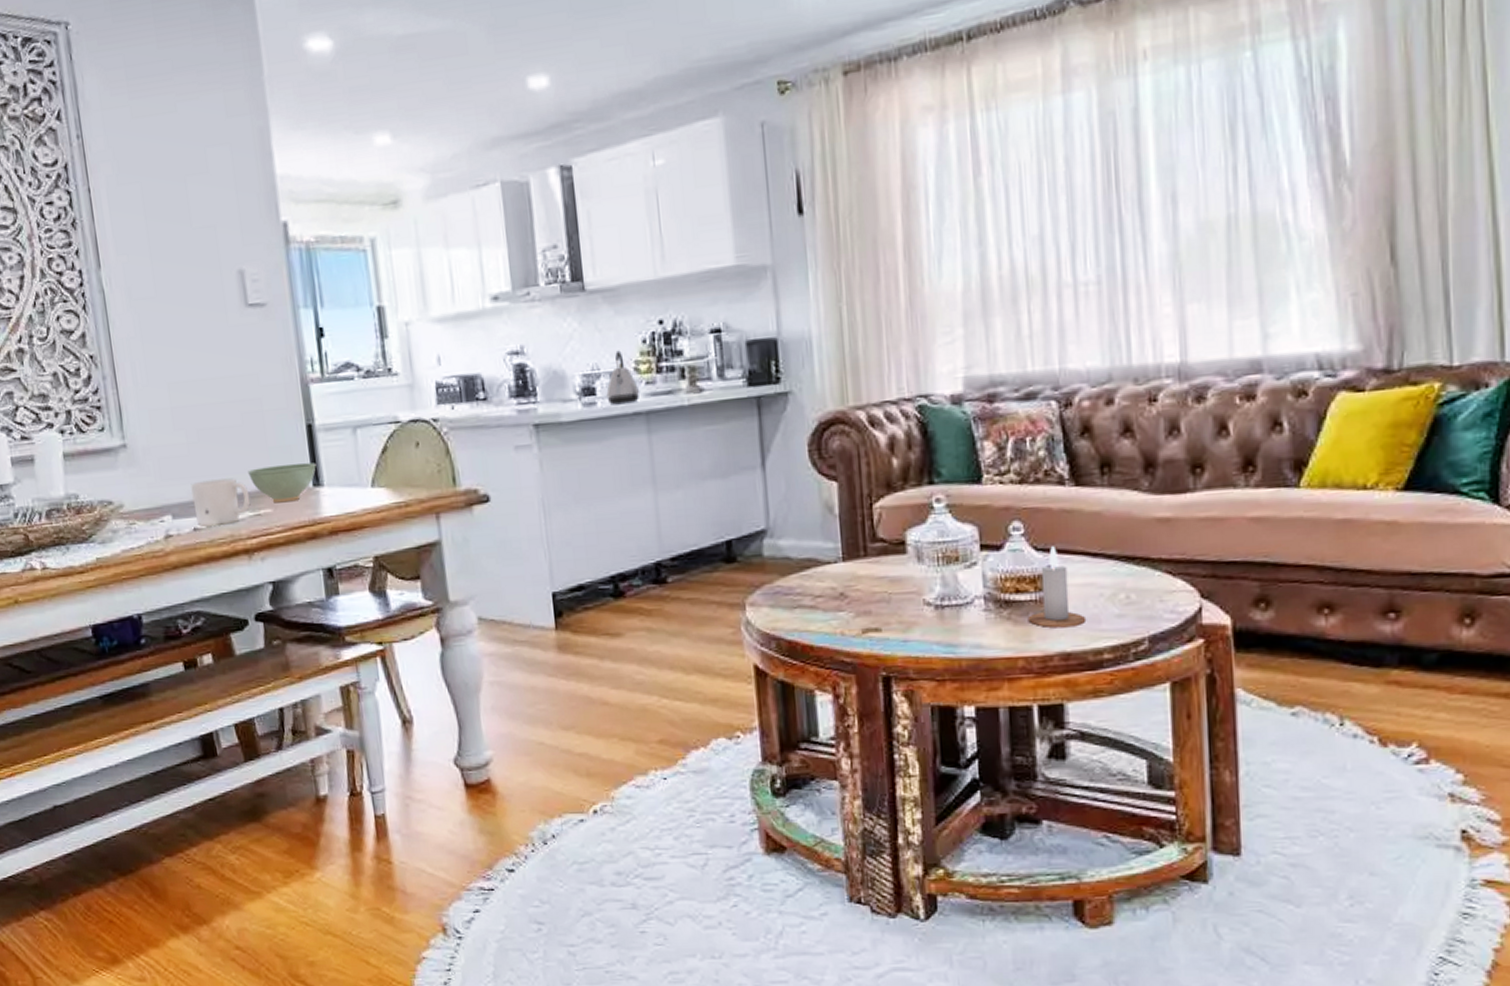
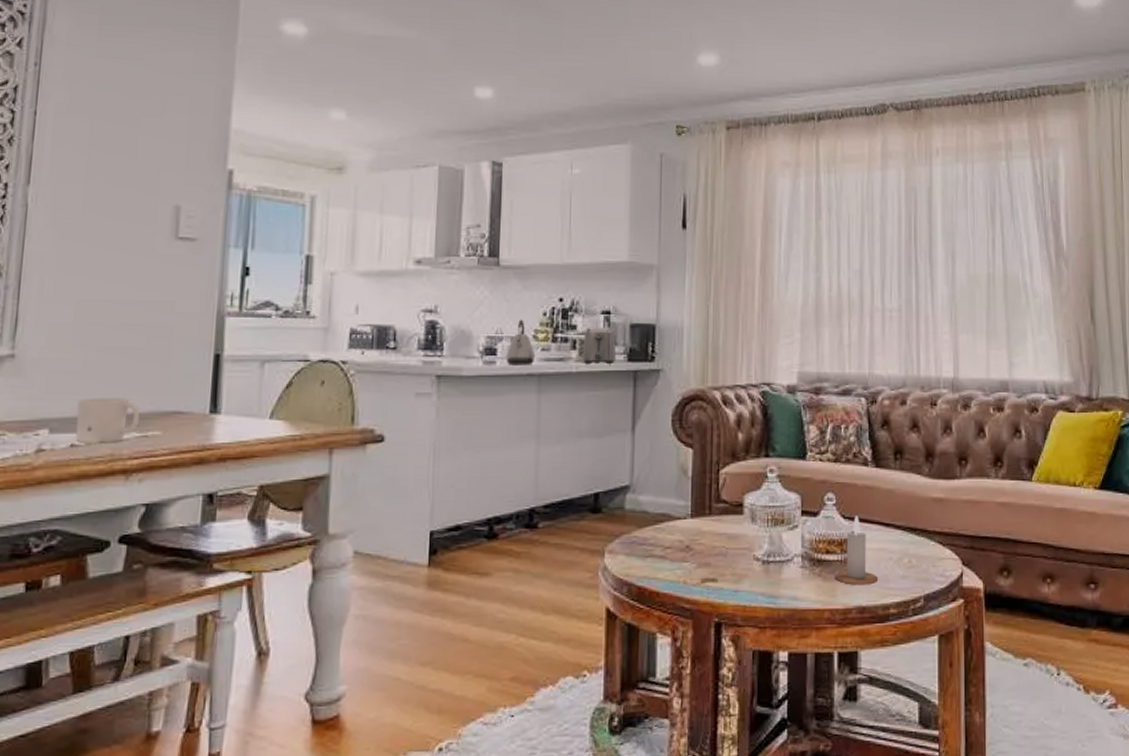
bowl: present [248,462,316,503] -> none [143,390,217,426]
toaster: none [692,347,735,395] -> present [583,327,617,365]

